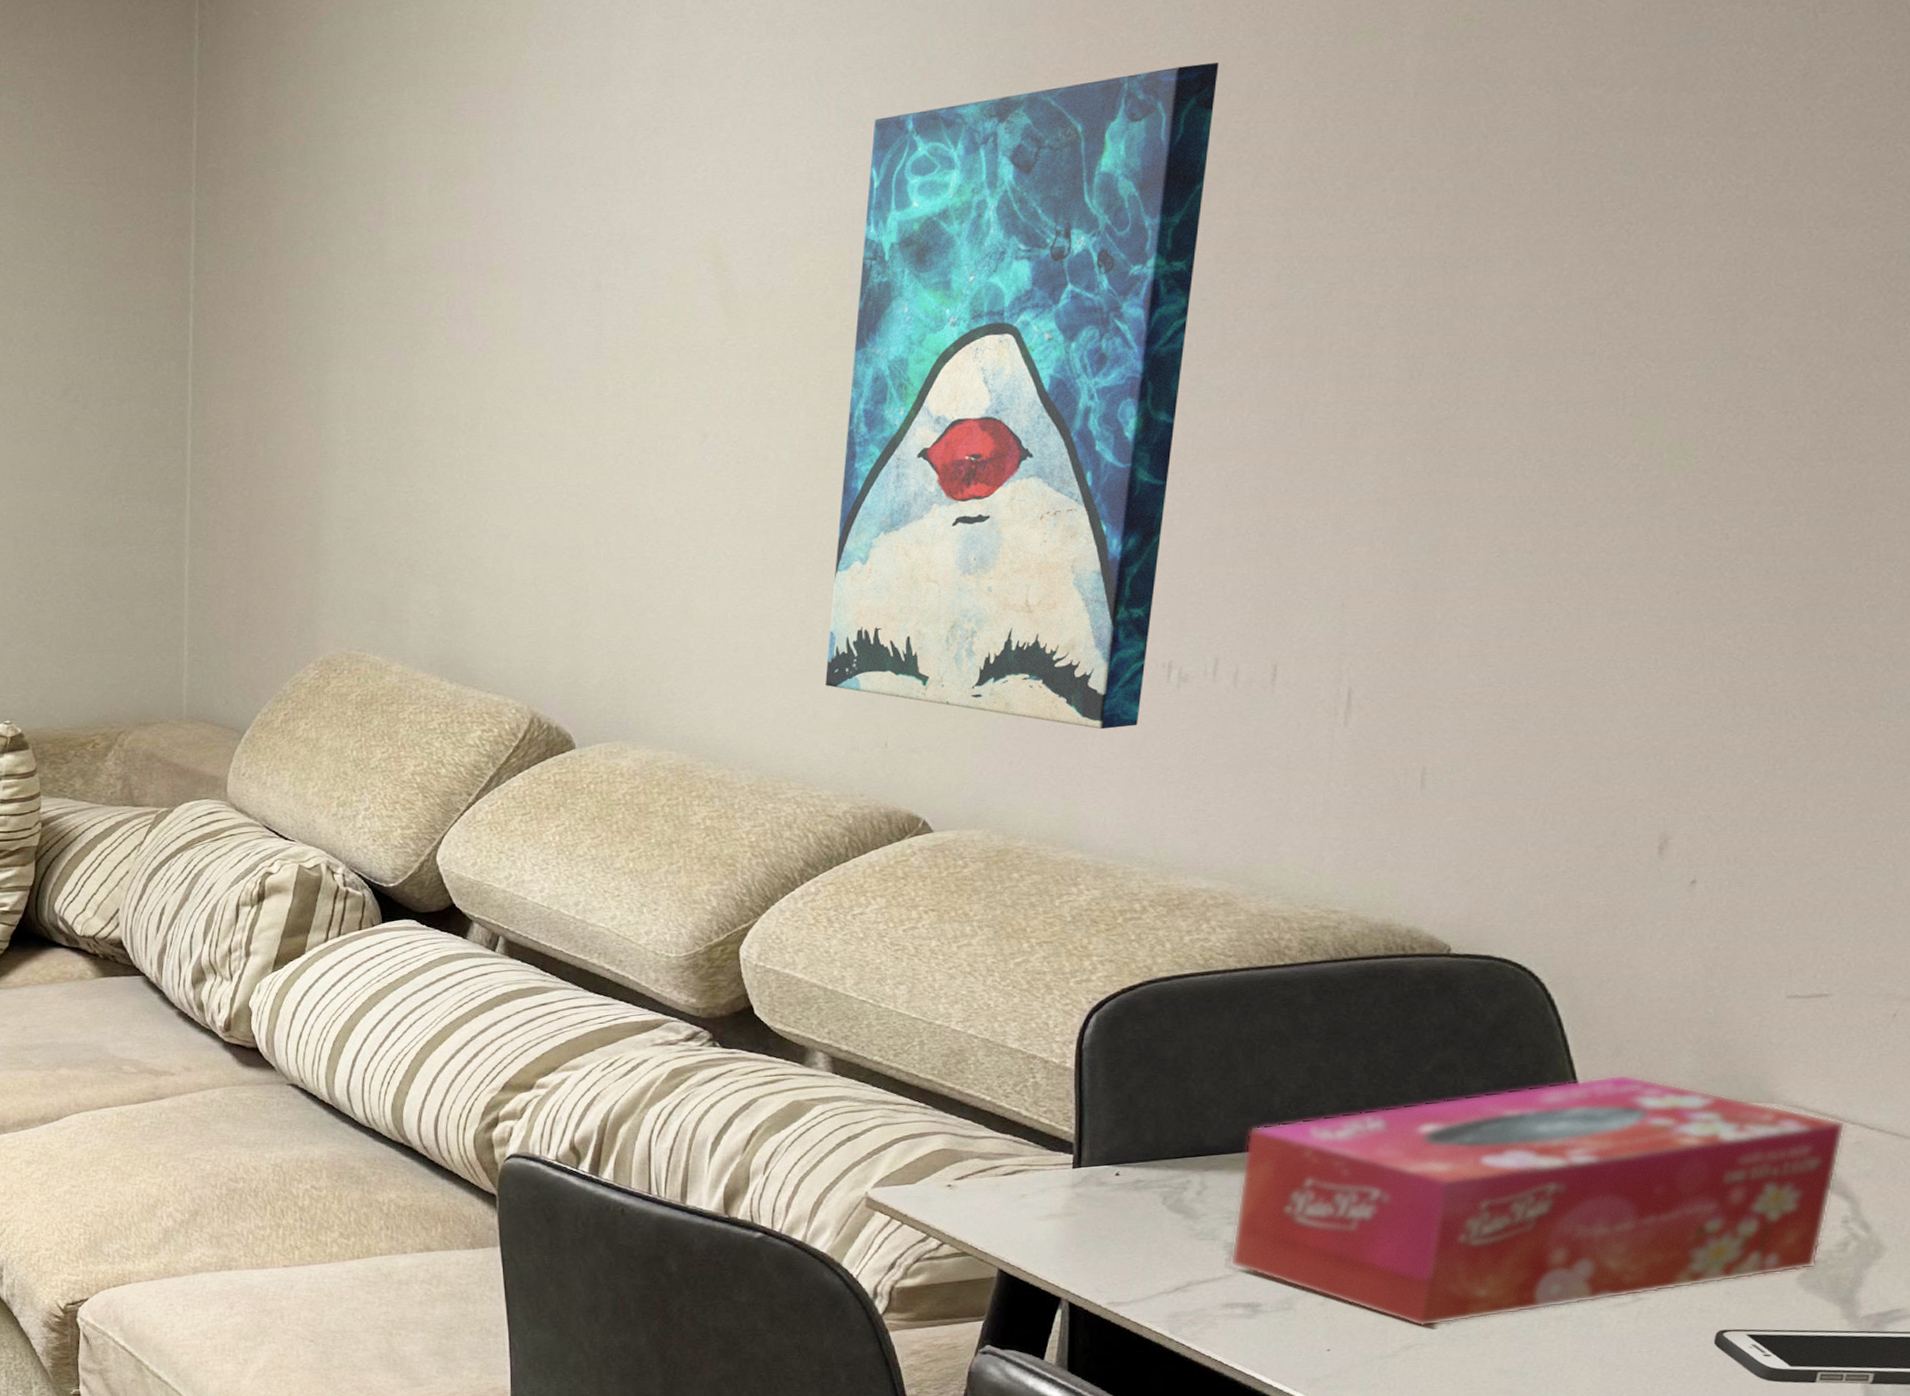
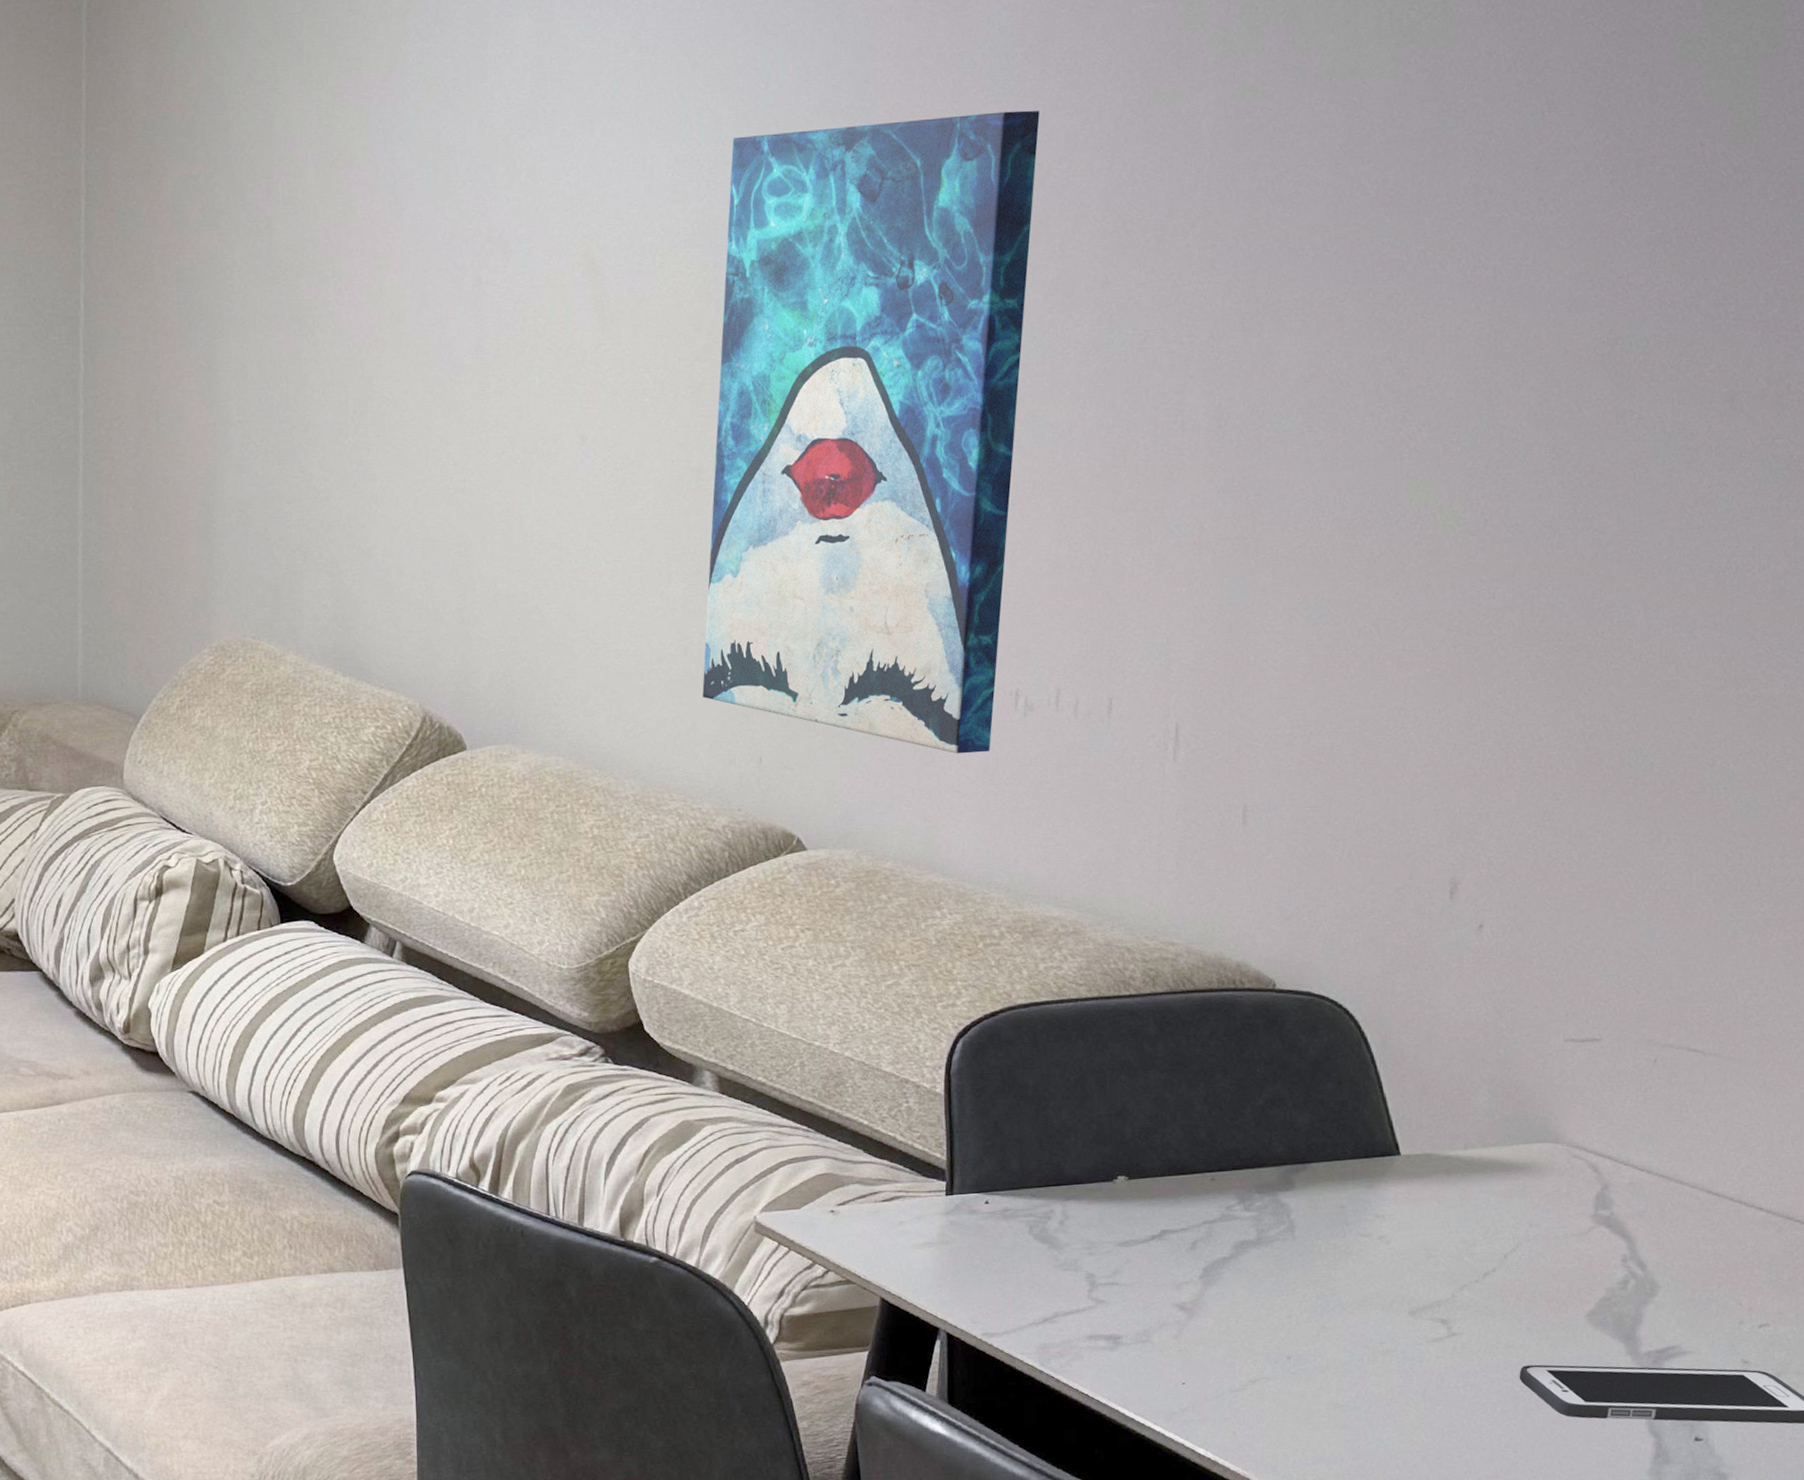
tissue box: present [1230,1074,1846,1327] -> none [1092,1112,1620,1361]

